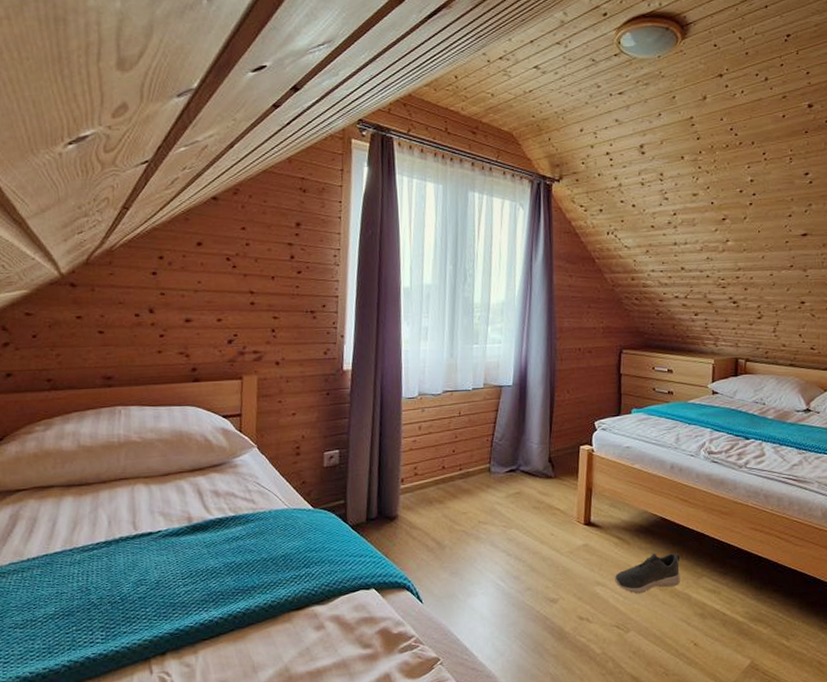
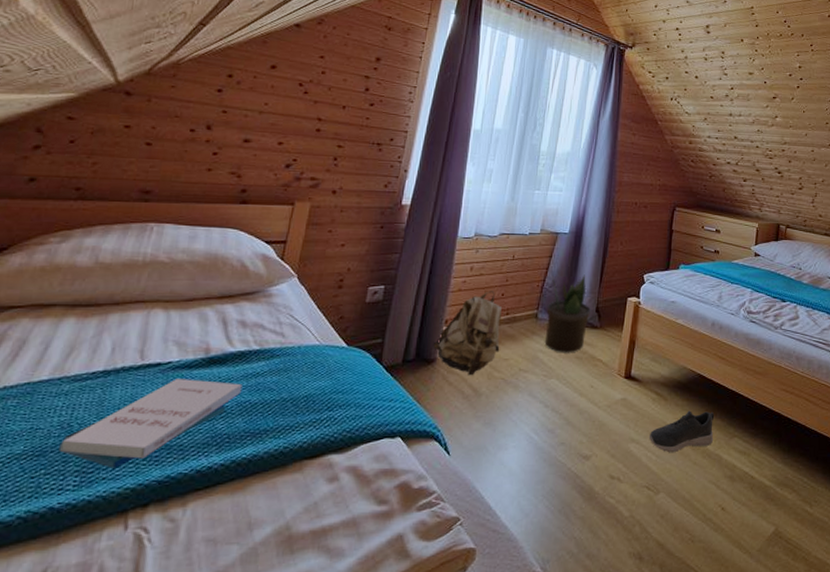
books: none [83,545,226,625] -> present [58,379,243,470]
backpack: none [393,448,458,530] -> present [434,291,502,376]
planter: none [499,426,543,504] -> present [544,274,591,353]

